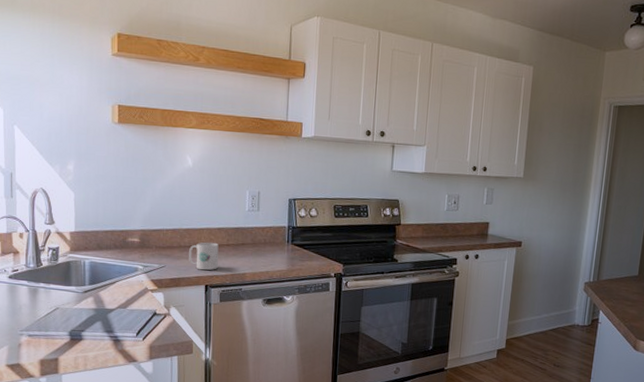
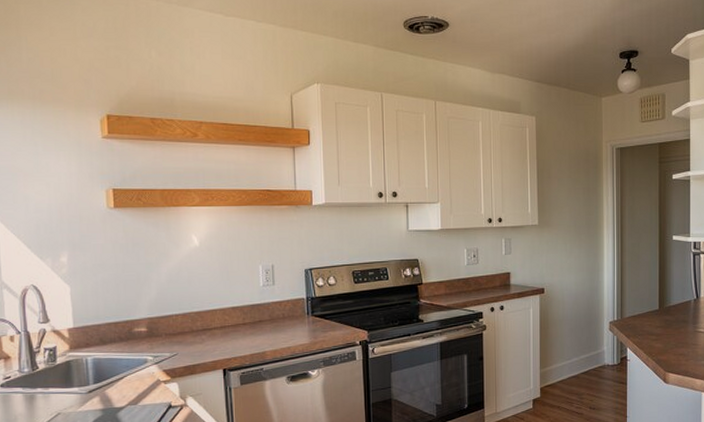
mug: present [189,242,219,271] -> none [203,323,235,354]

